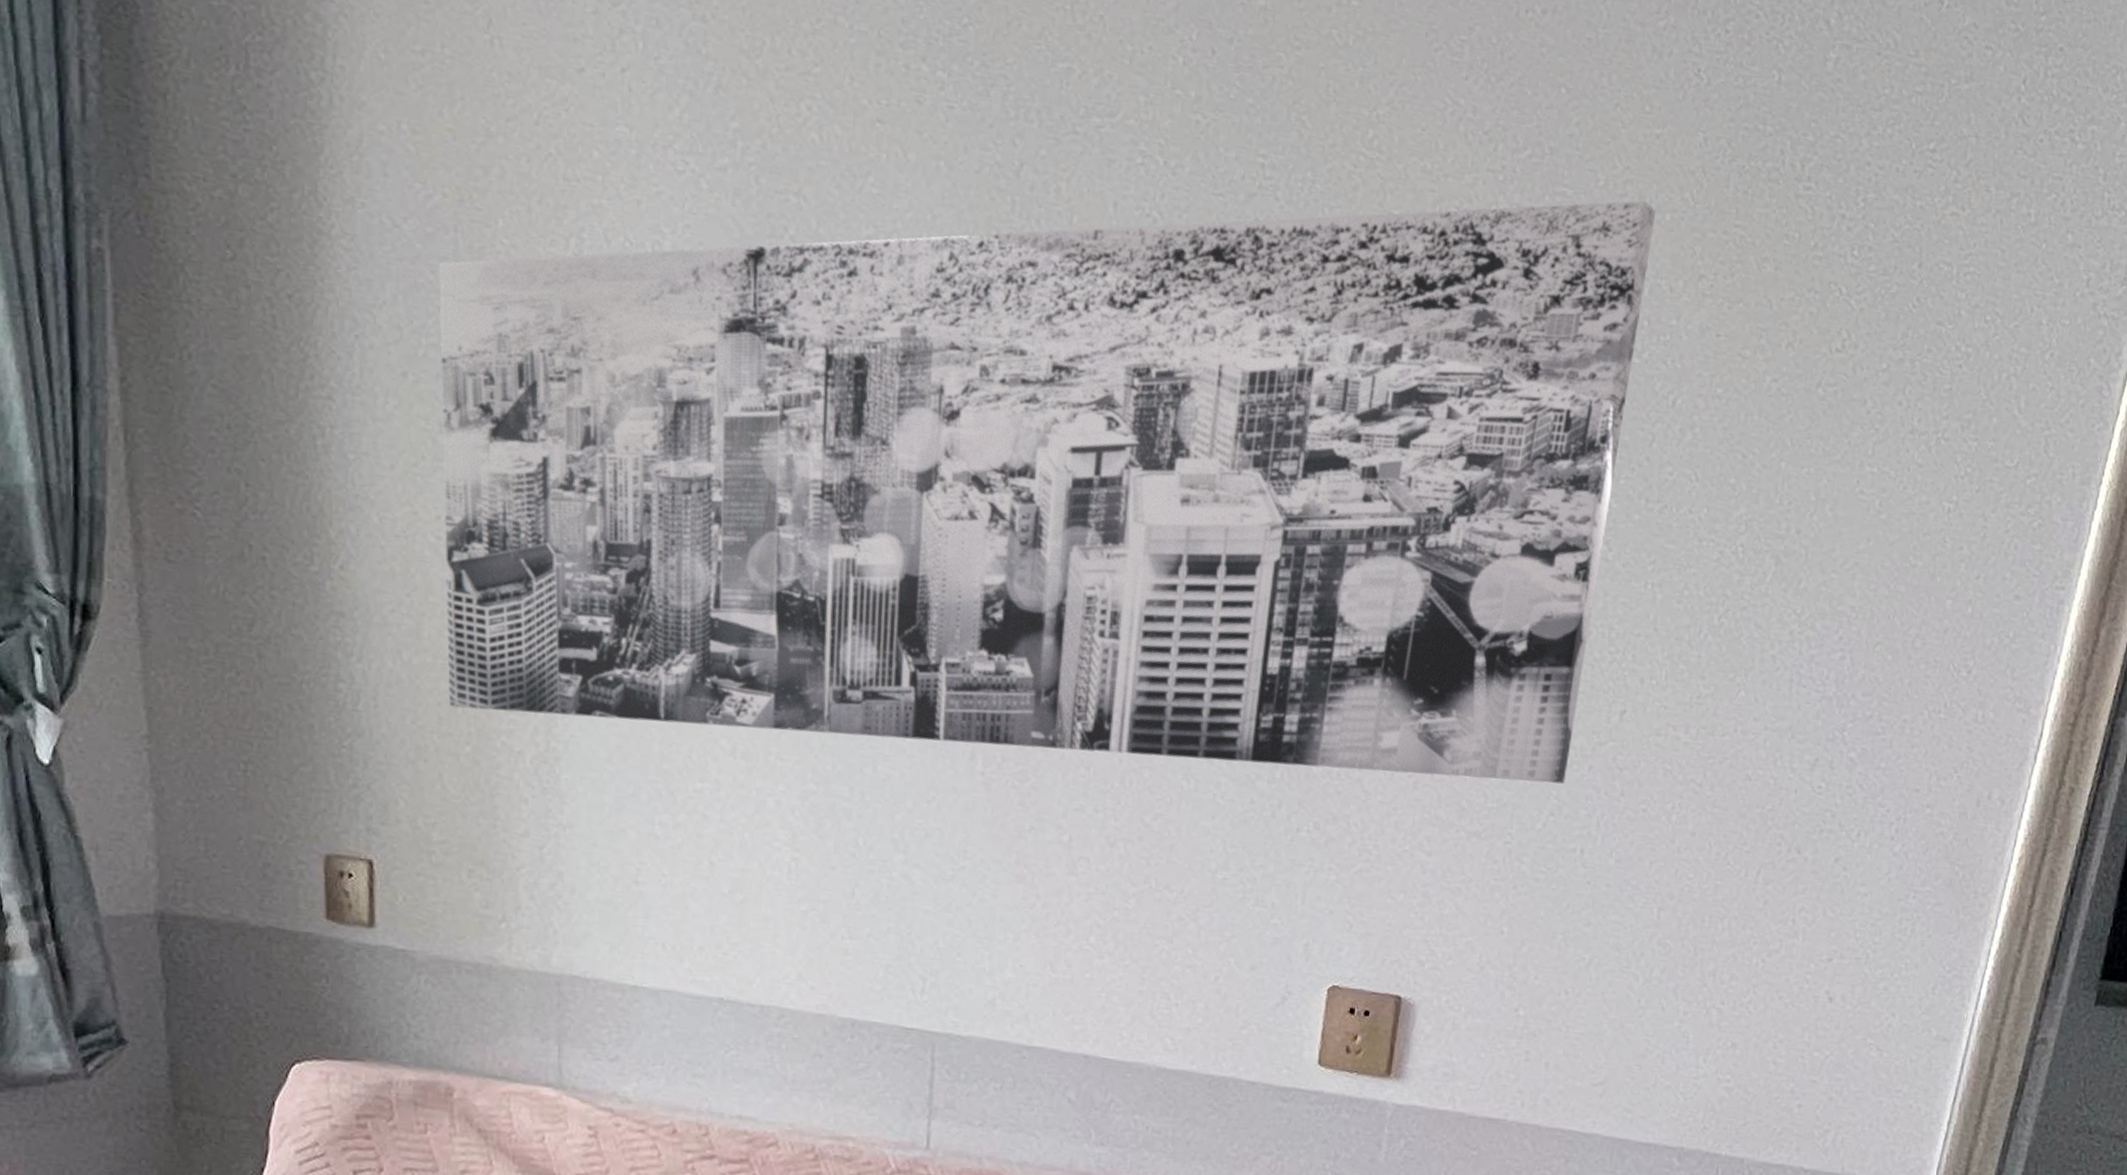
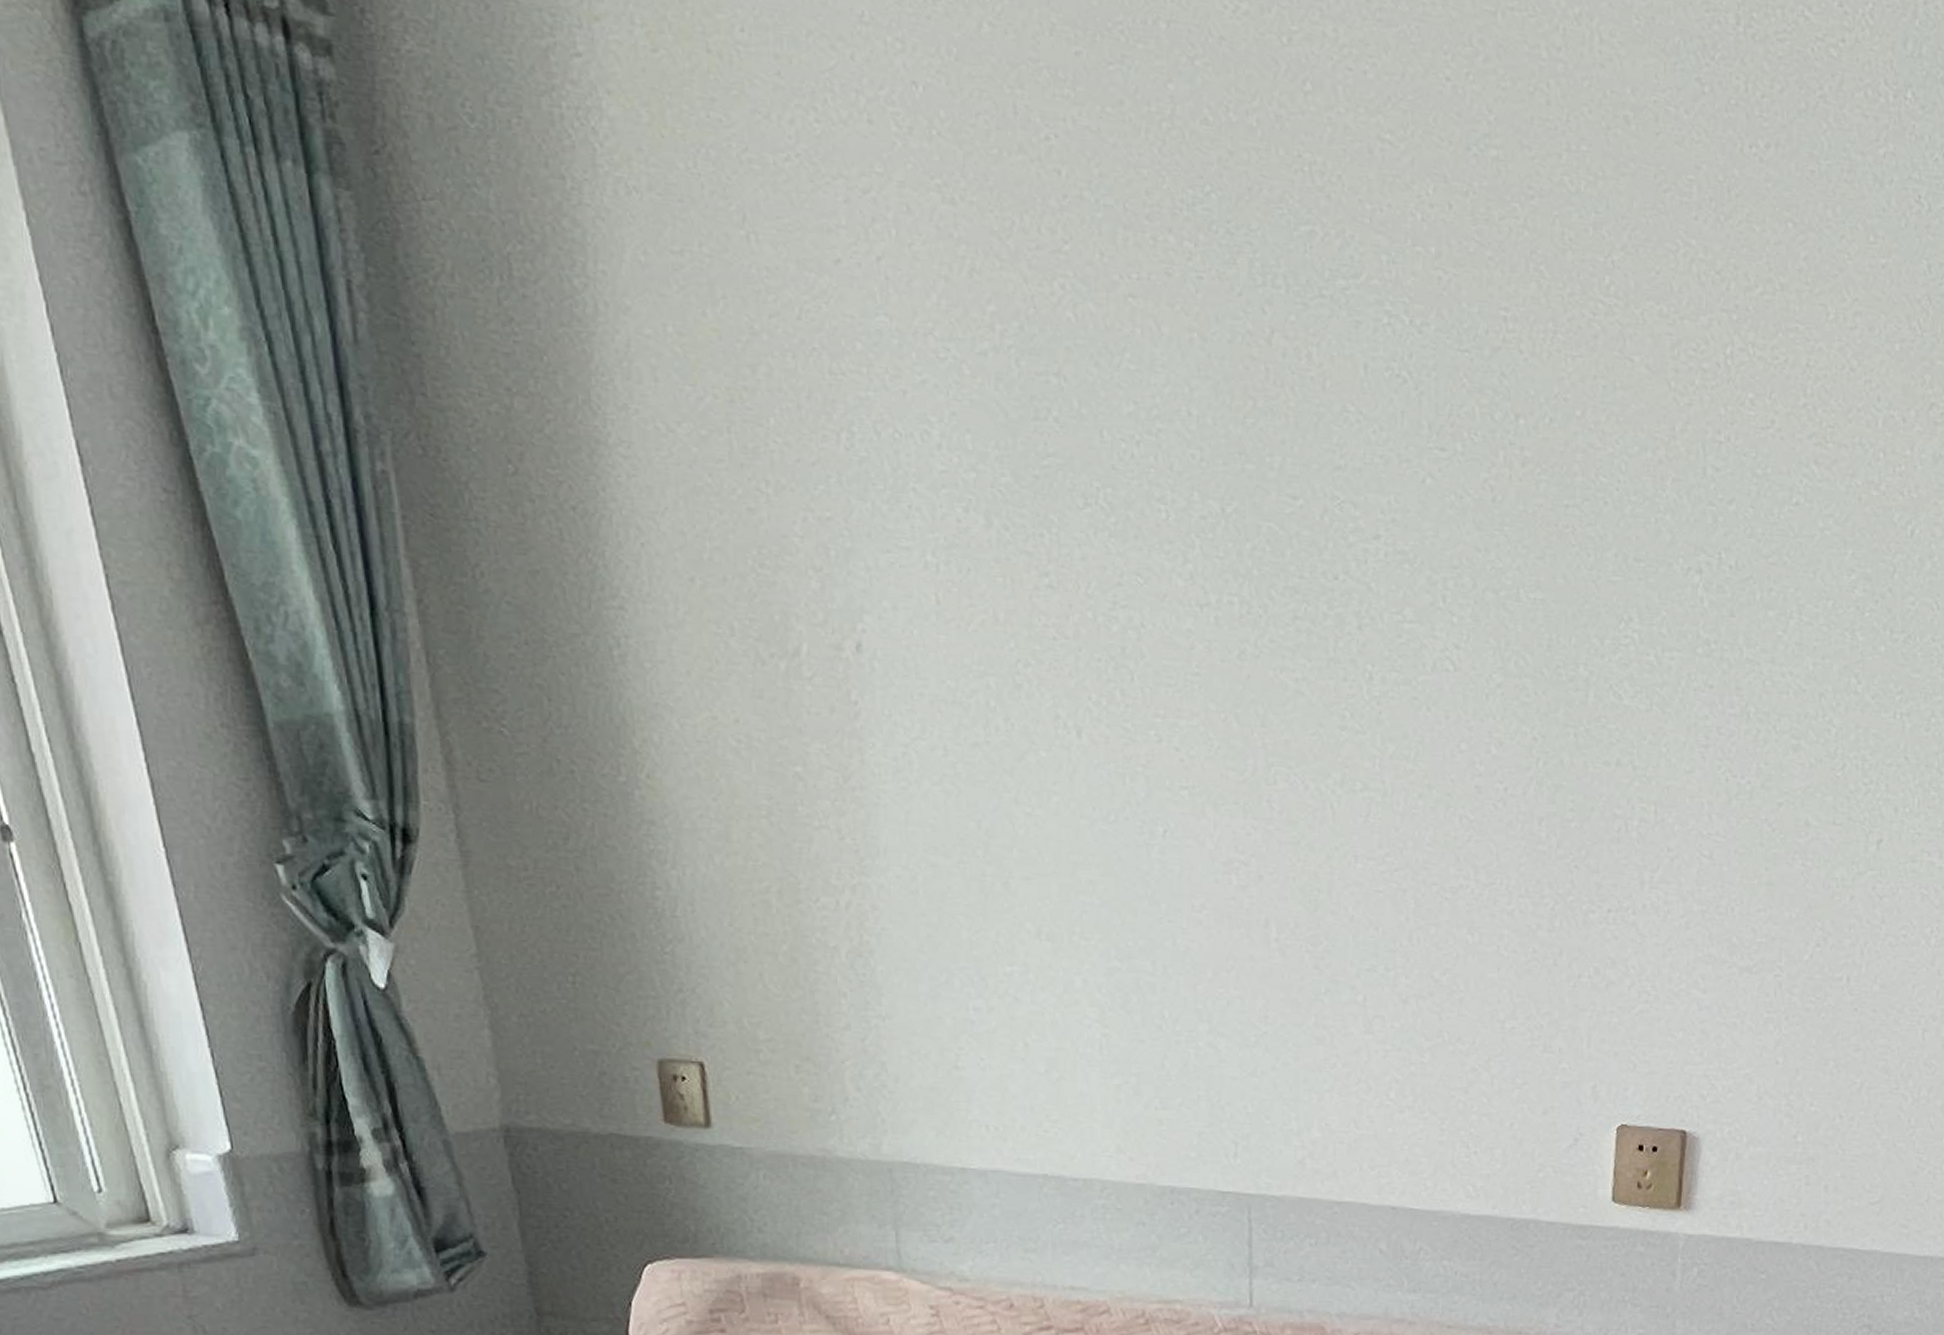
wall art: present [438,200,1656,785] -> none [715,332,1885,916]

